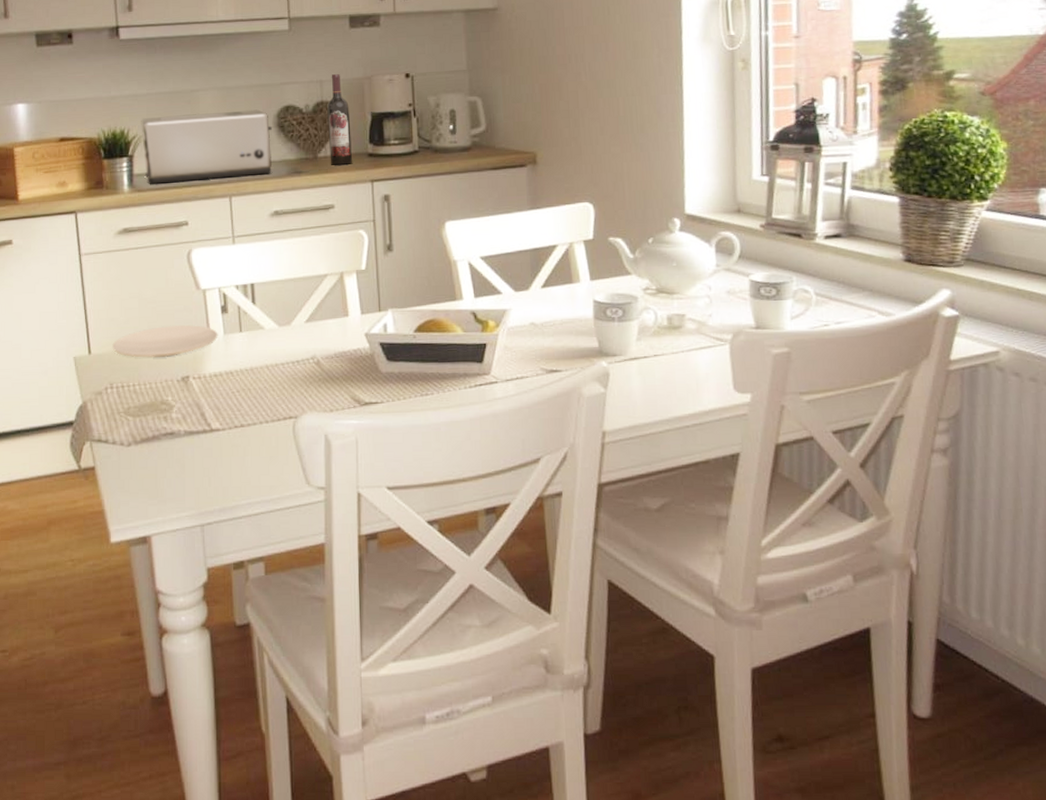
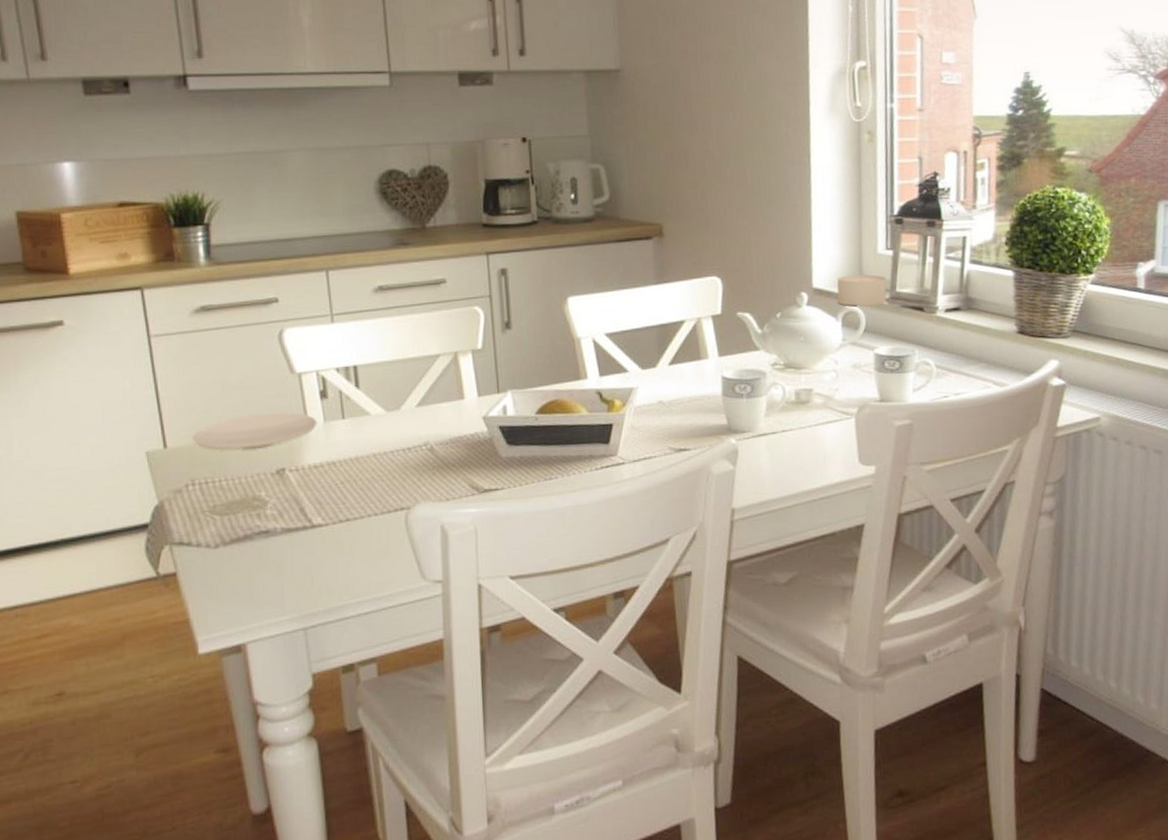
toaster: present [141,109,272,184] -> none [218,173,374,256]
wine bottle: present [327,73,353,165] -> none [435,135,466,236]
candle: none [710,201,762,233] -> present [837,274,887,307]

